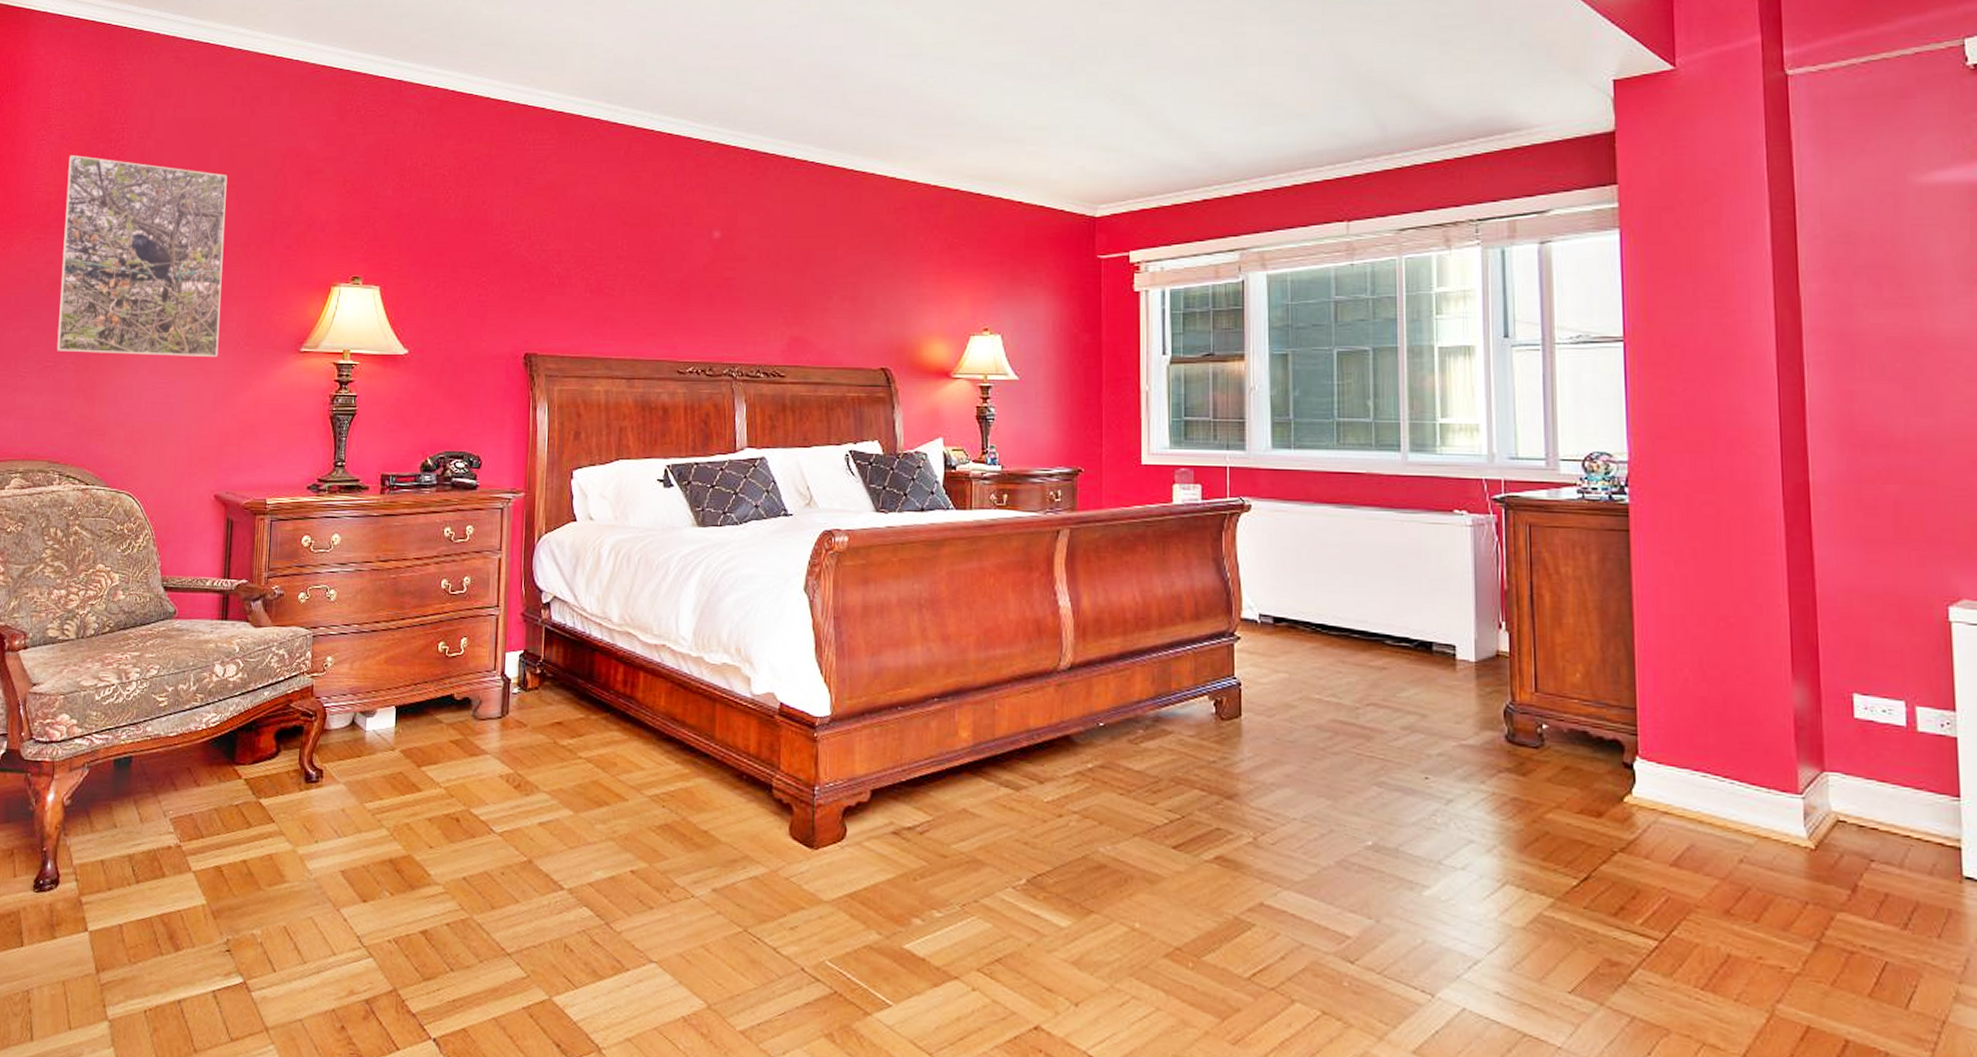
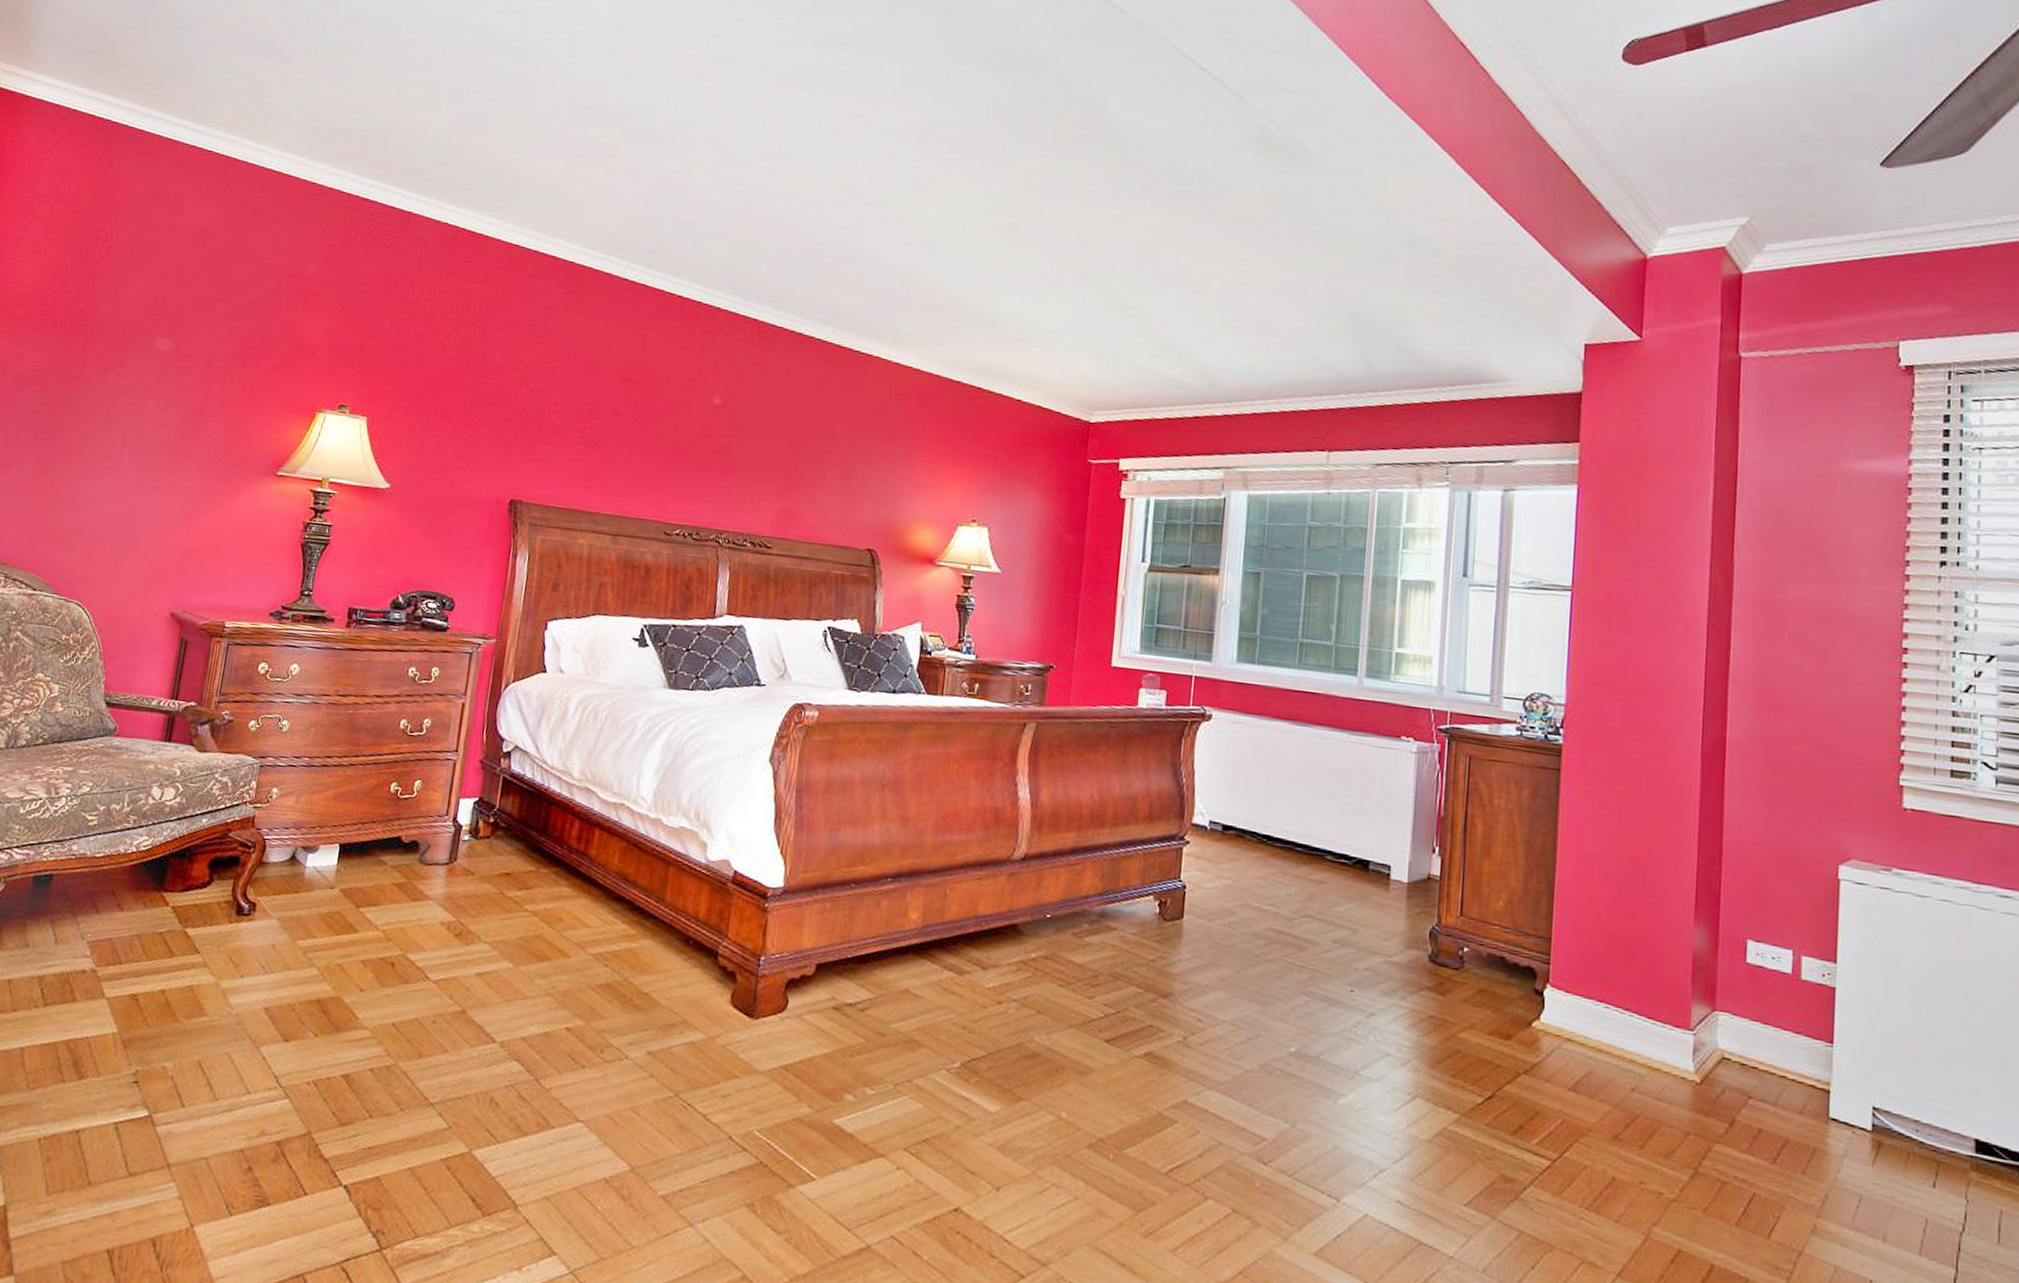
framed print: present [56,154,227,357] -> none [16,248,219,472]

